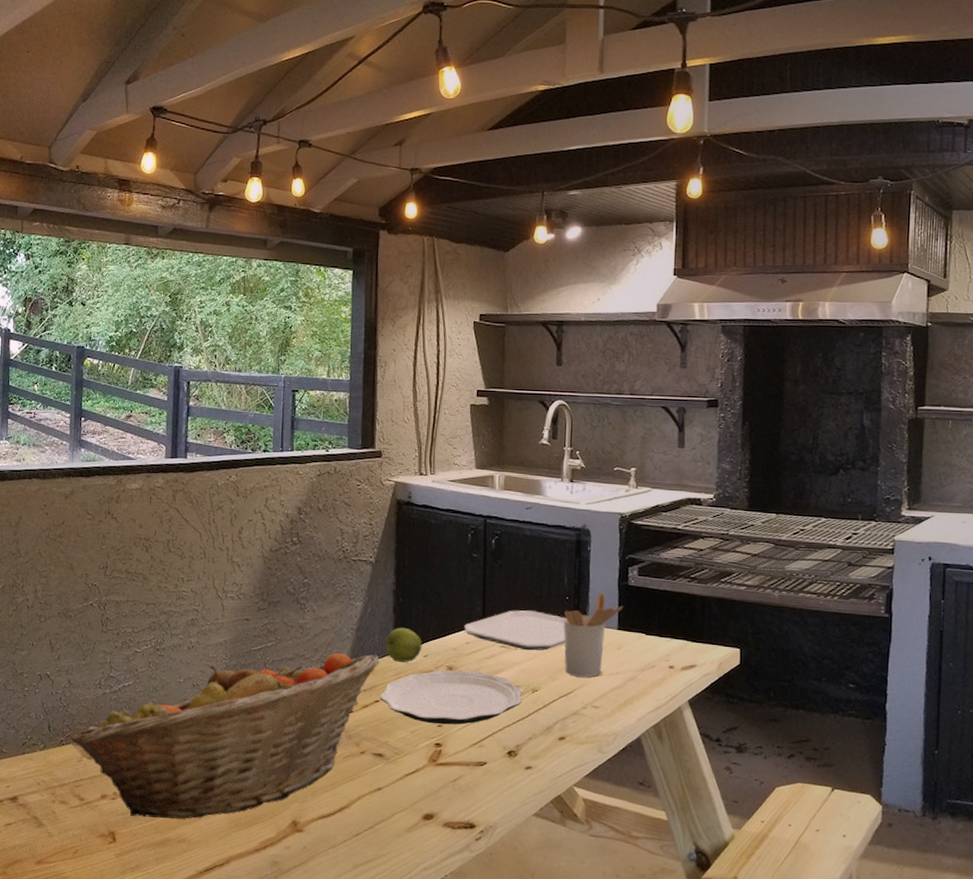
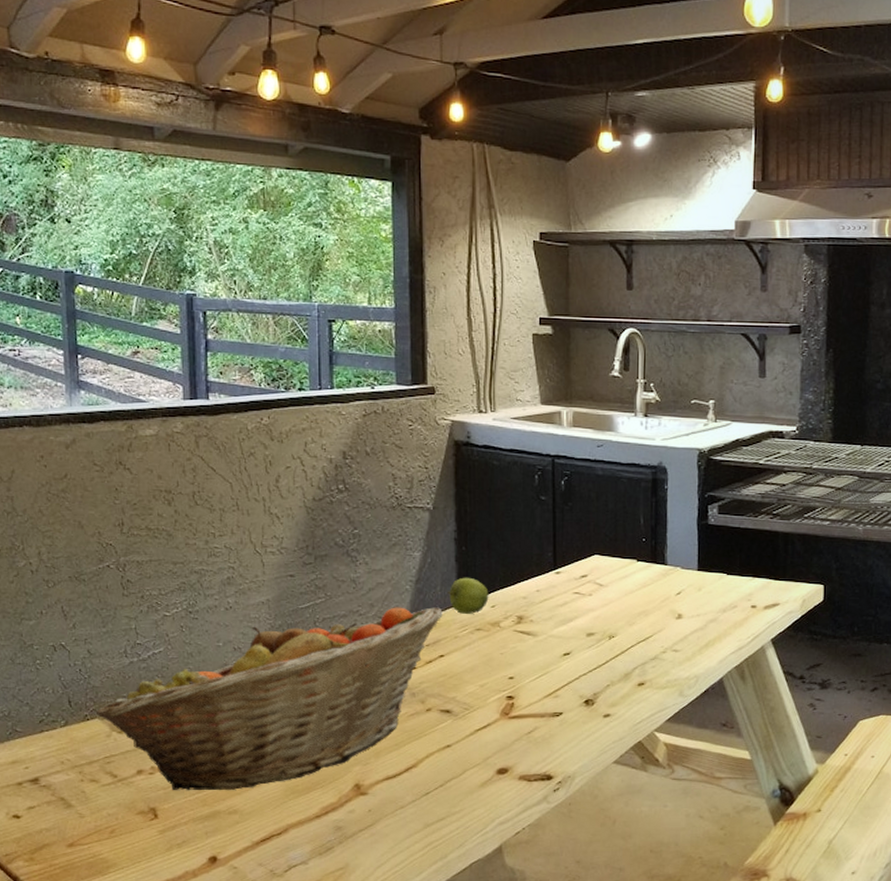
plate: present [379,669,523,725] -> none [444,619,600,677]
plate: present [464,610,566,651] -> none [534,554,643,596]
utensil holder: present [563,592,624,677] -> none [640,533,704,621]

